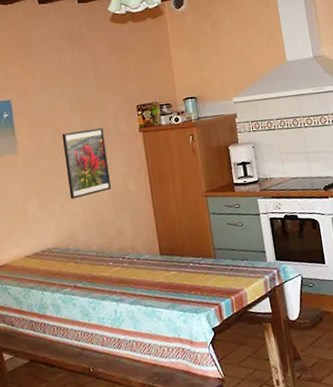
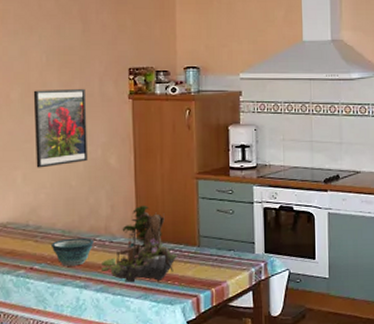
bowl: none [89,256,124,283] -> present [52,237,93,266]
plant: none [132,224,197,295] -> present [100,205,177,282]

